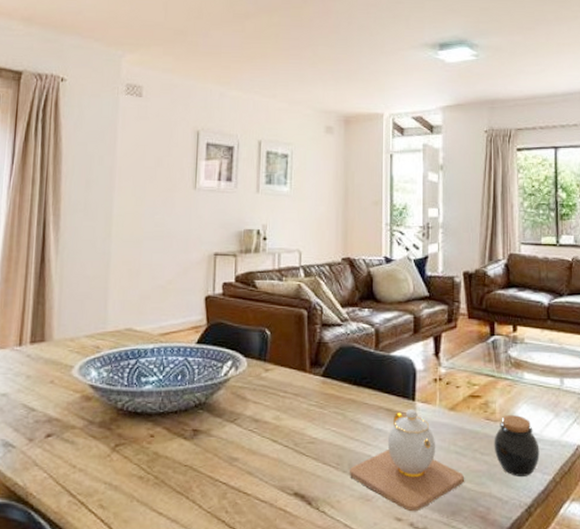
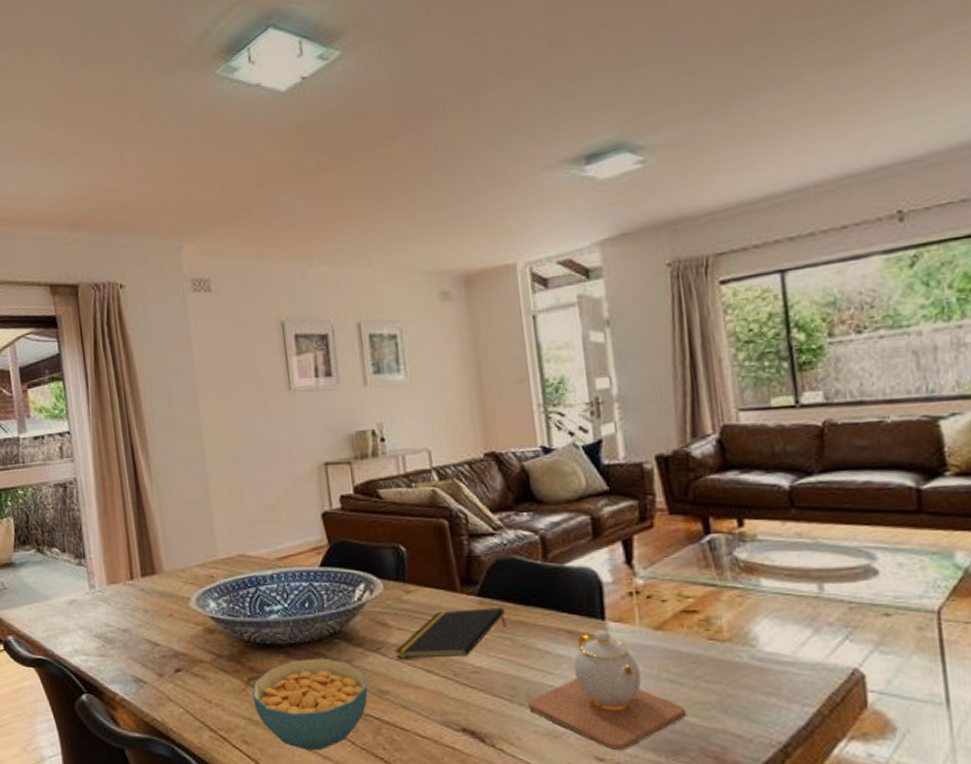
cereal bowl: none [116,427,221,514] -> present [252,658,368,750]
notepad: none [248,387,341,430] -> present [395,607,506,659]
jar: present [494,415,540,476] -> none [723,633,795,709]

